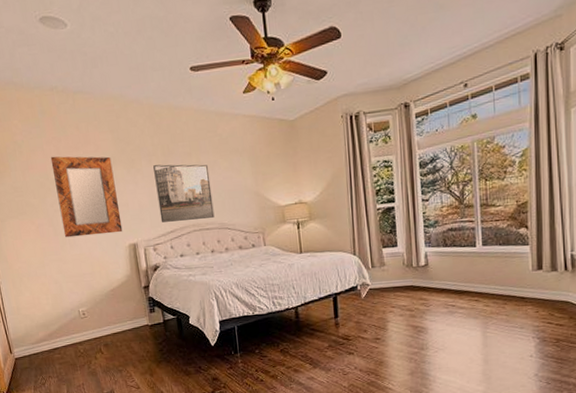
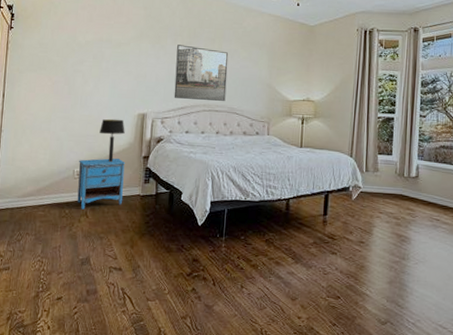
home mirror: present [50,156,123,238] -> none [77,21,139,101]
nightstand: none [81,293,133,347] -> present [77,158,125,210]
table lamp: none [94,253,120,297] -> present [99,118,125,162]

